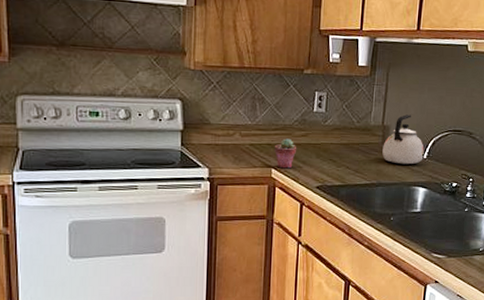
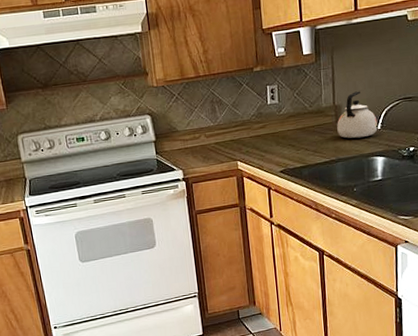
potted succulent: present [275,138,297,169] -> none [237,132,258,160]

